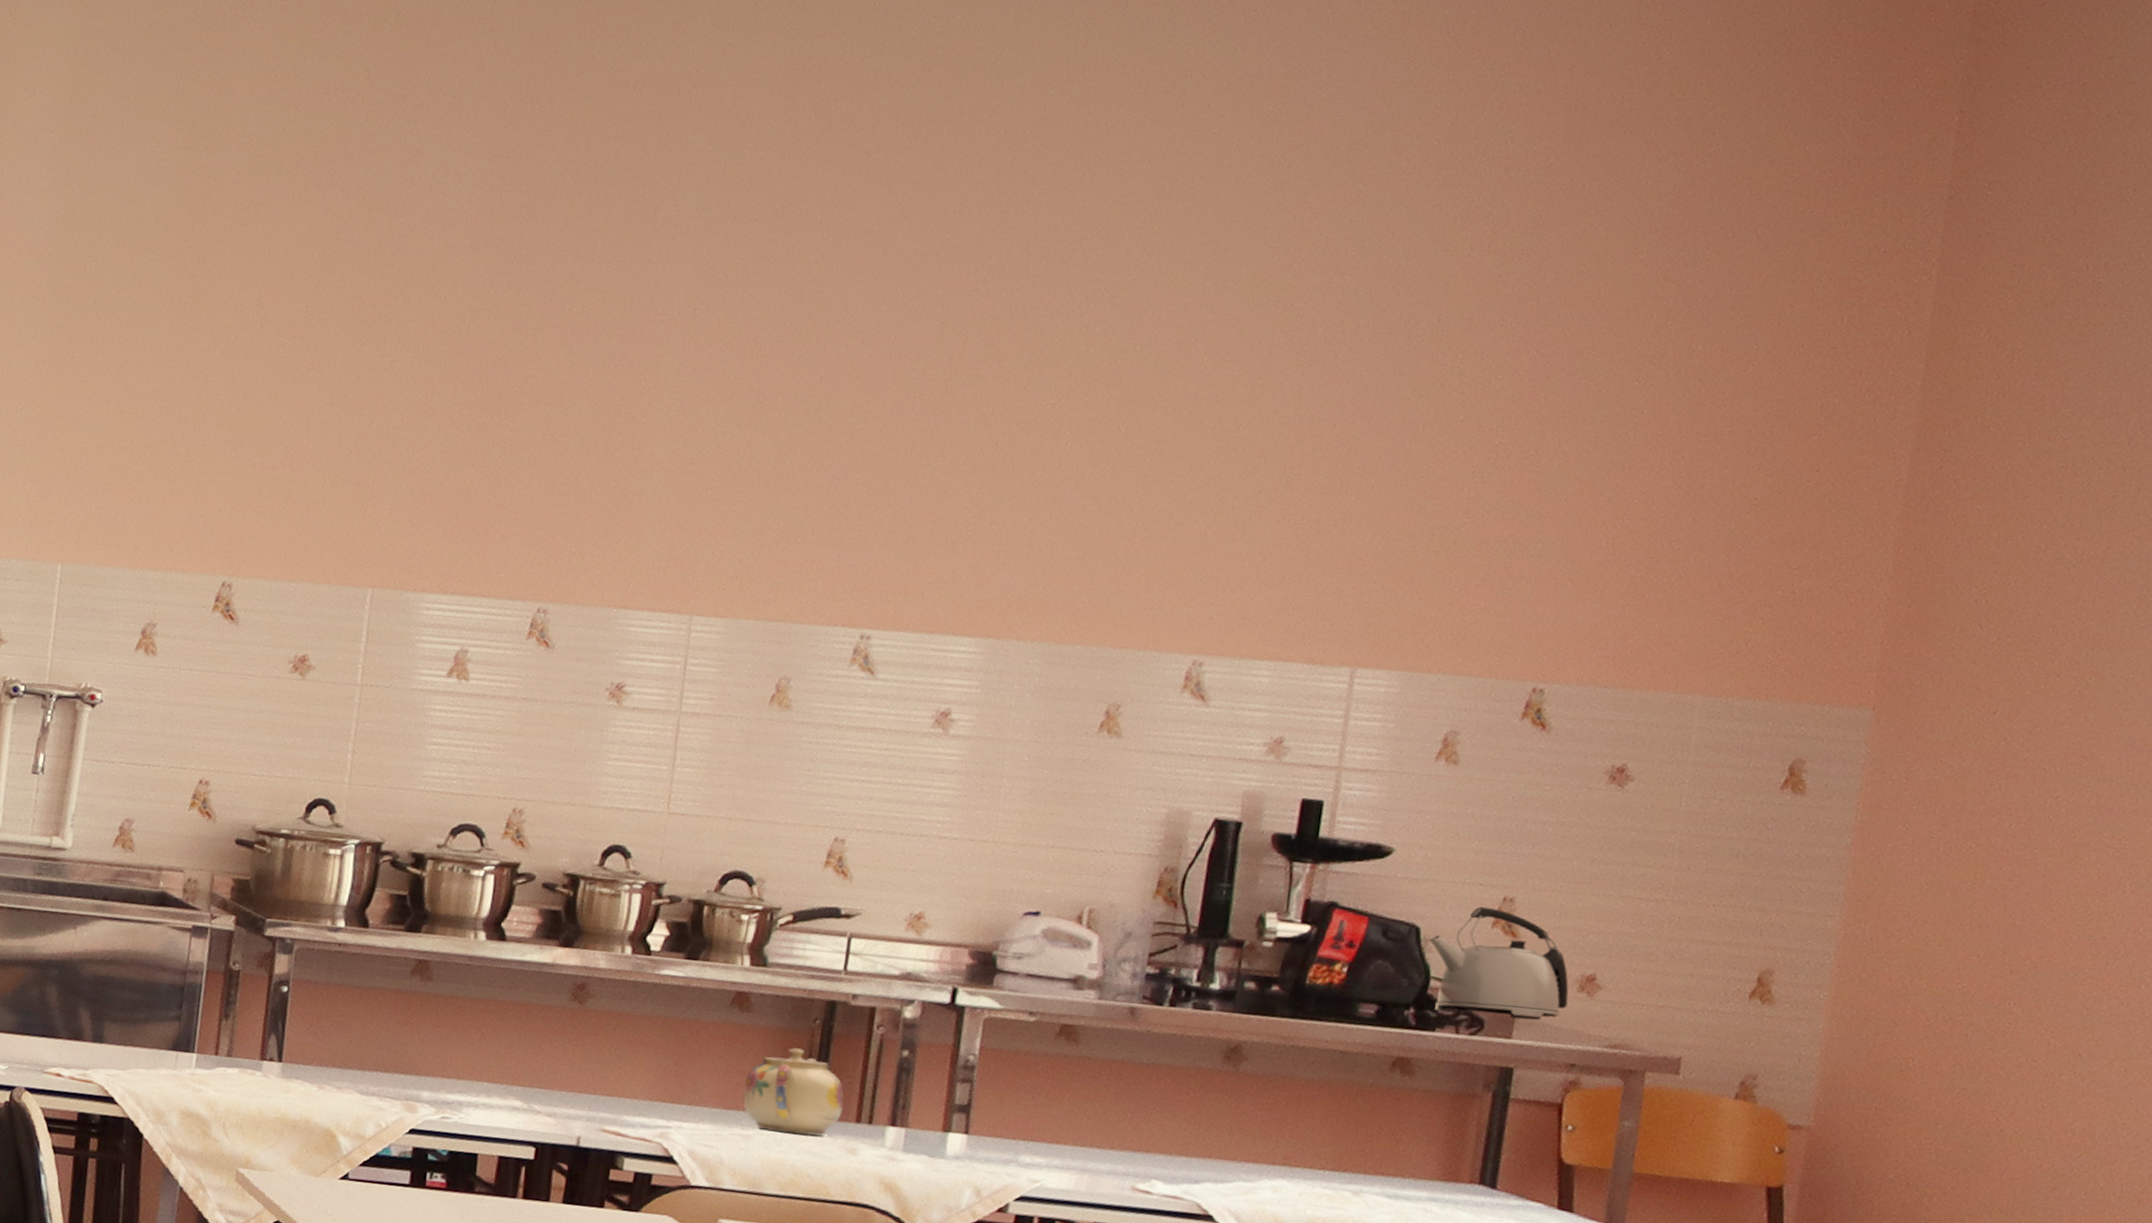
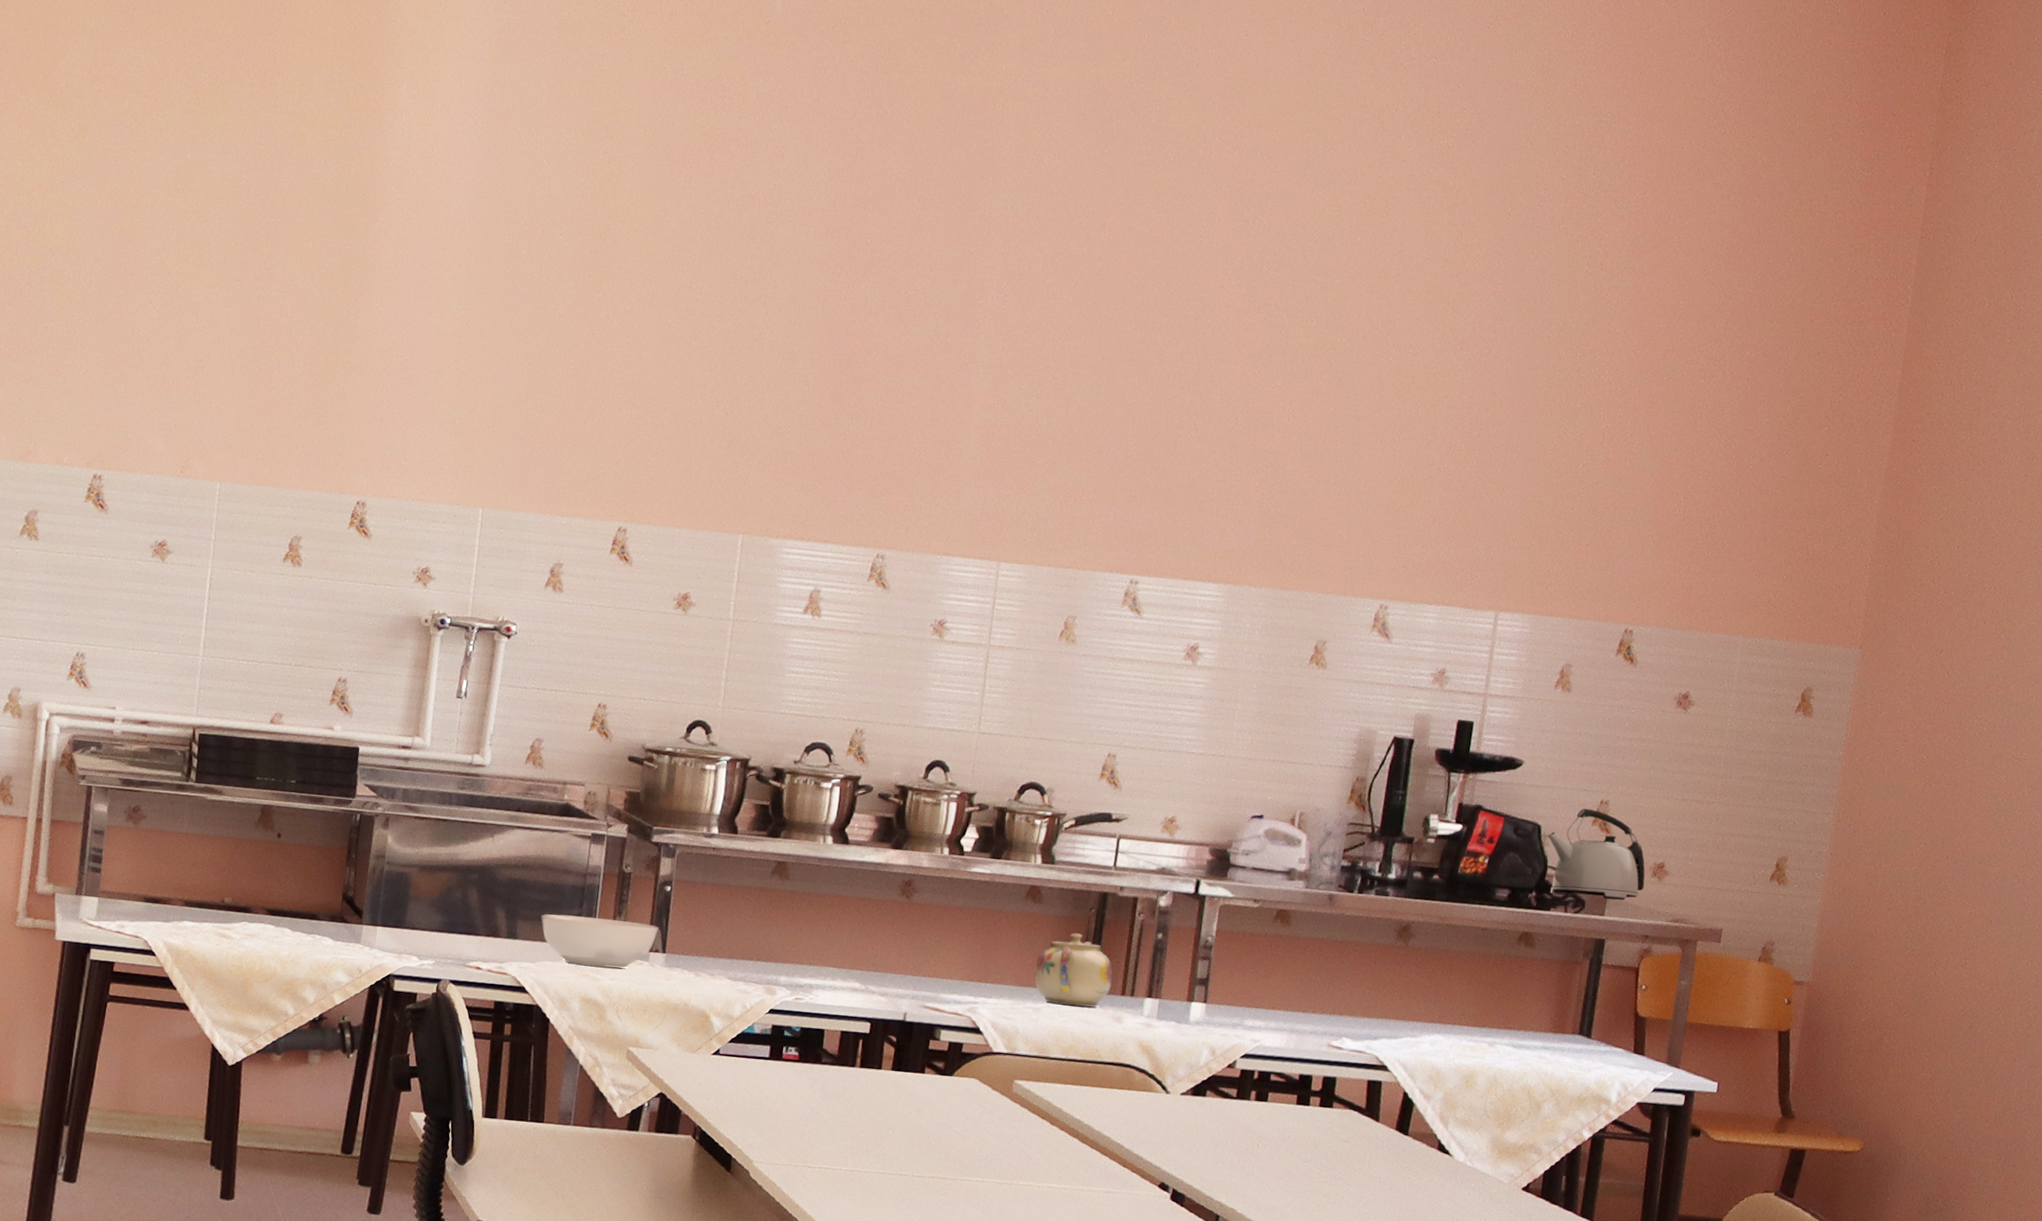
bowl: none [131,1015,274,1079] -> present [540,914,659,968]

